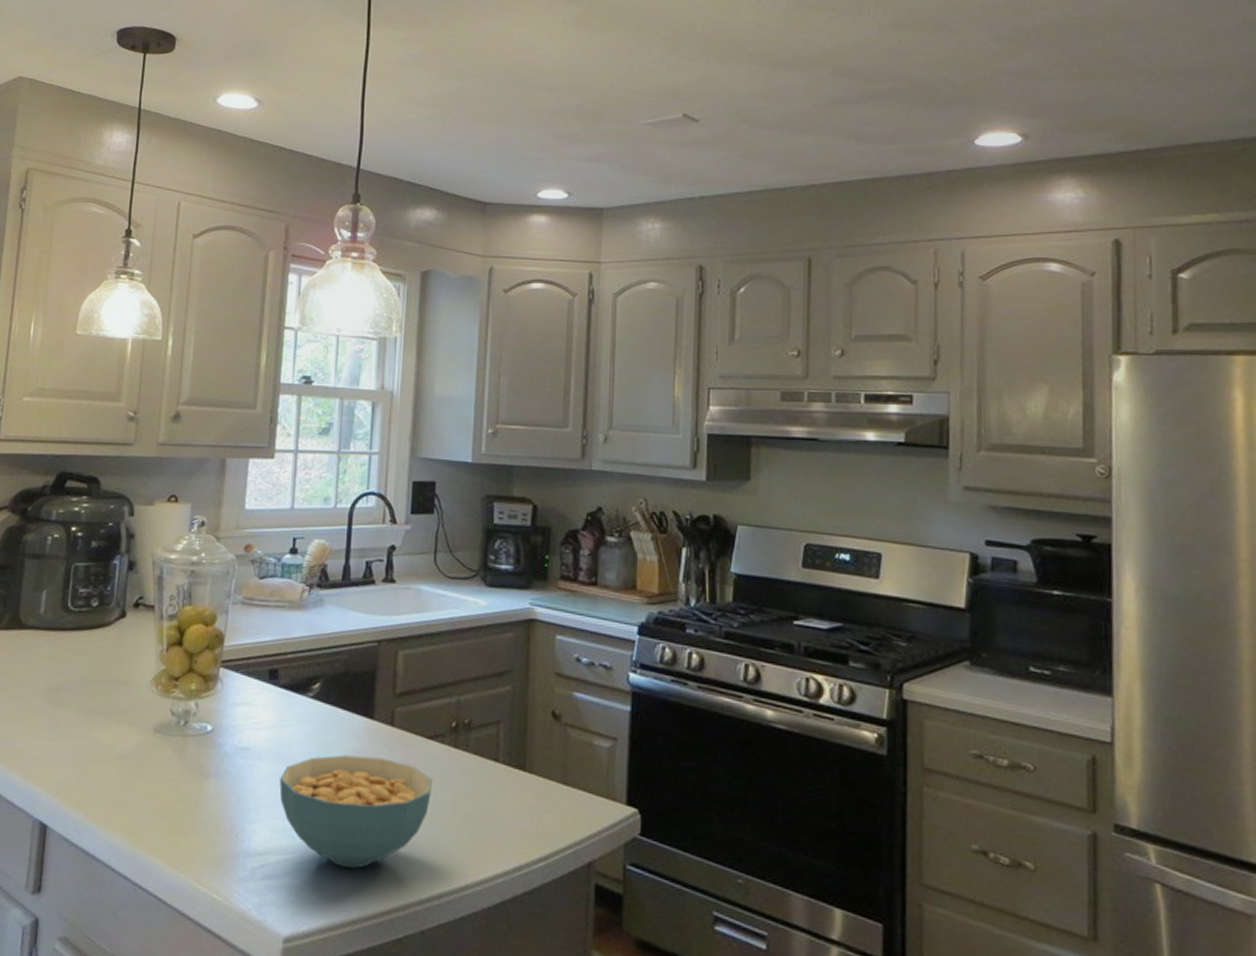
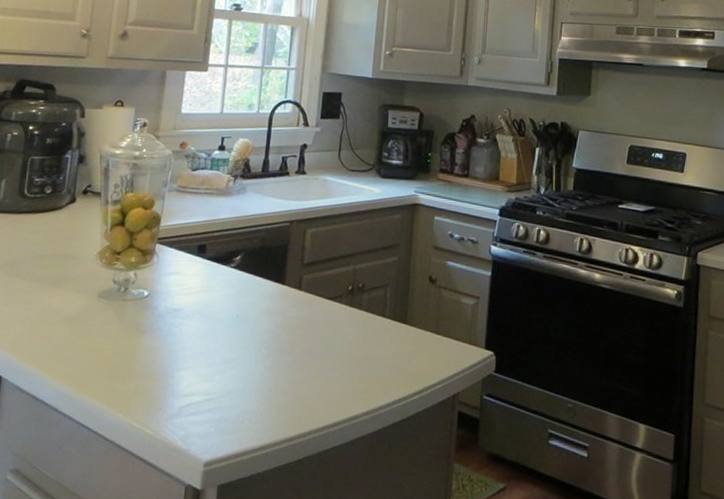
cereal bowl: present [279,755,433,868] -> none [204,313,332,405]

